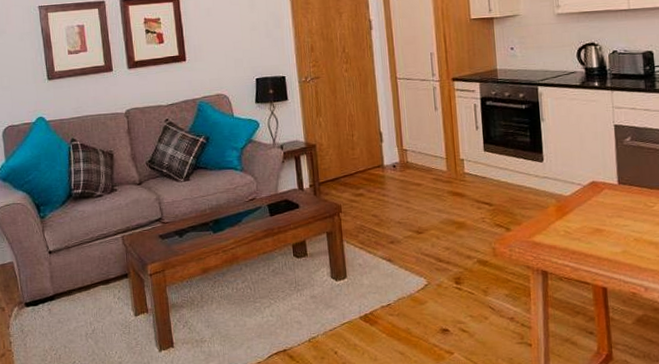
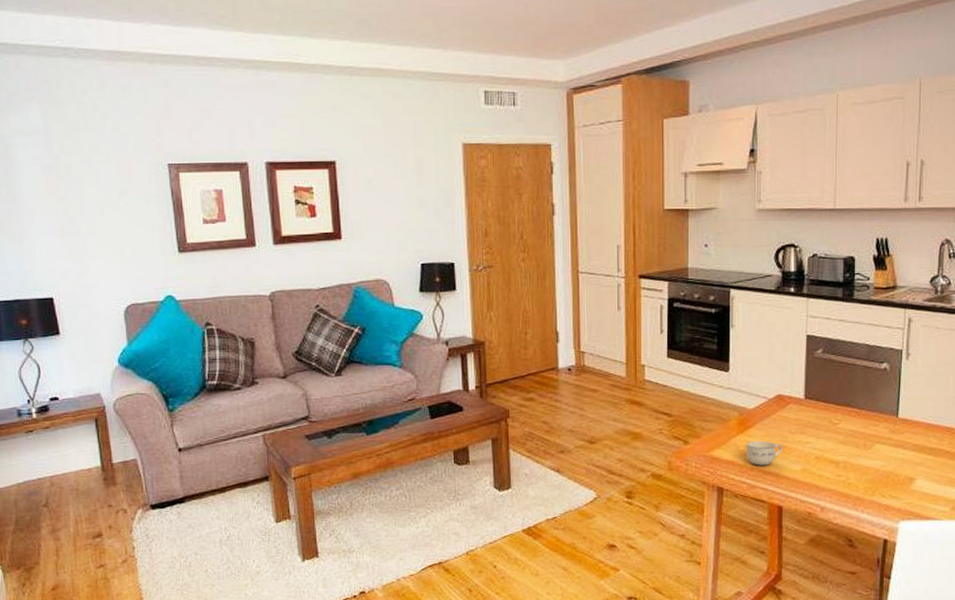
cup: none [565,225,602,249] -> present [746,440,783,466]

